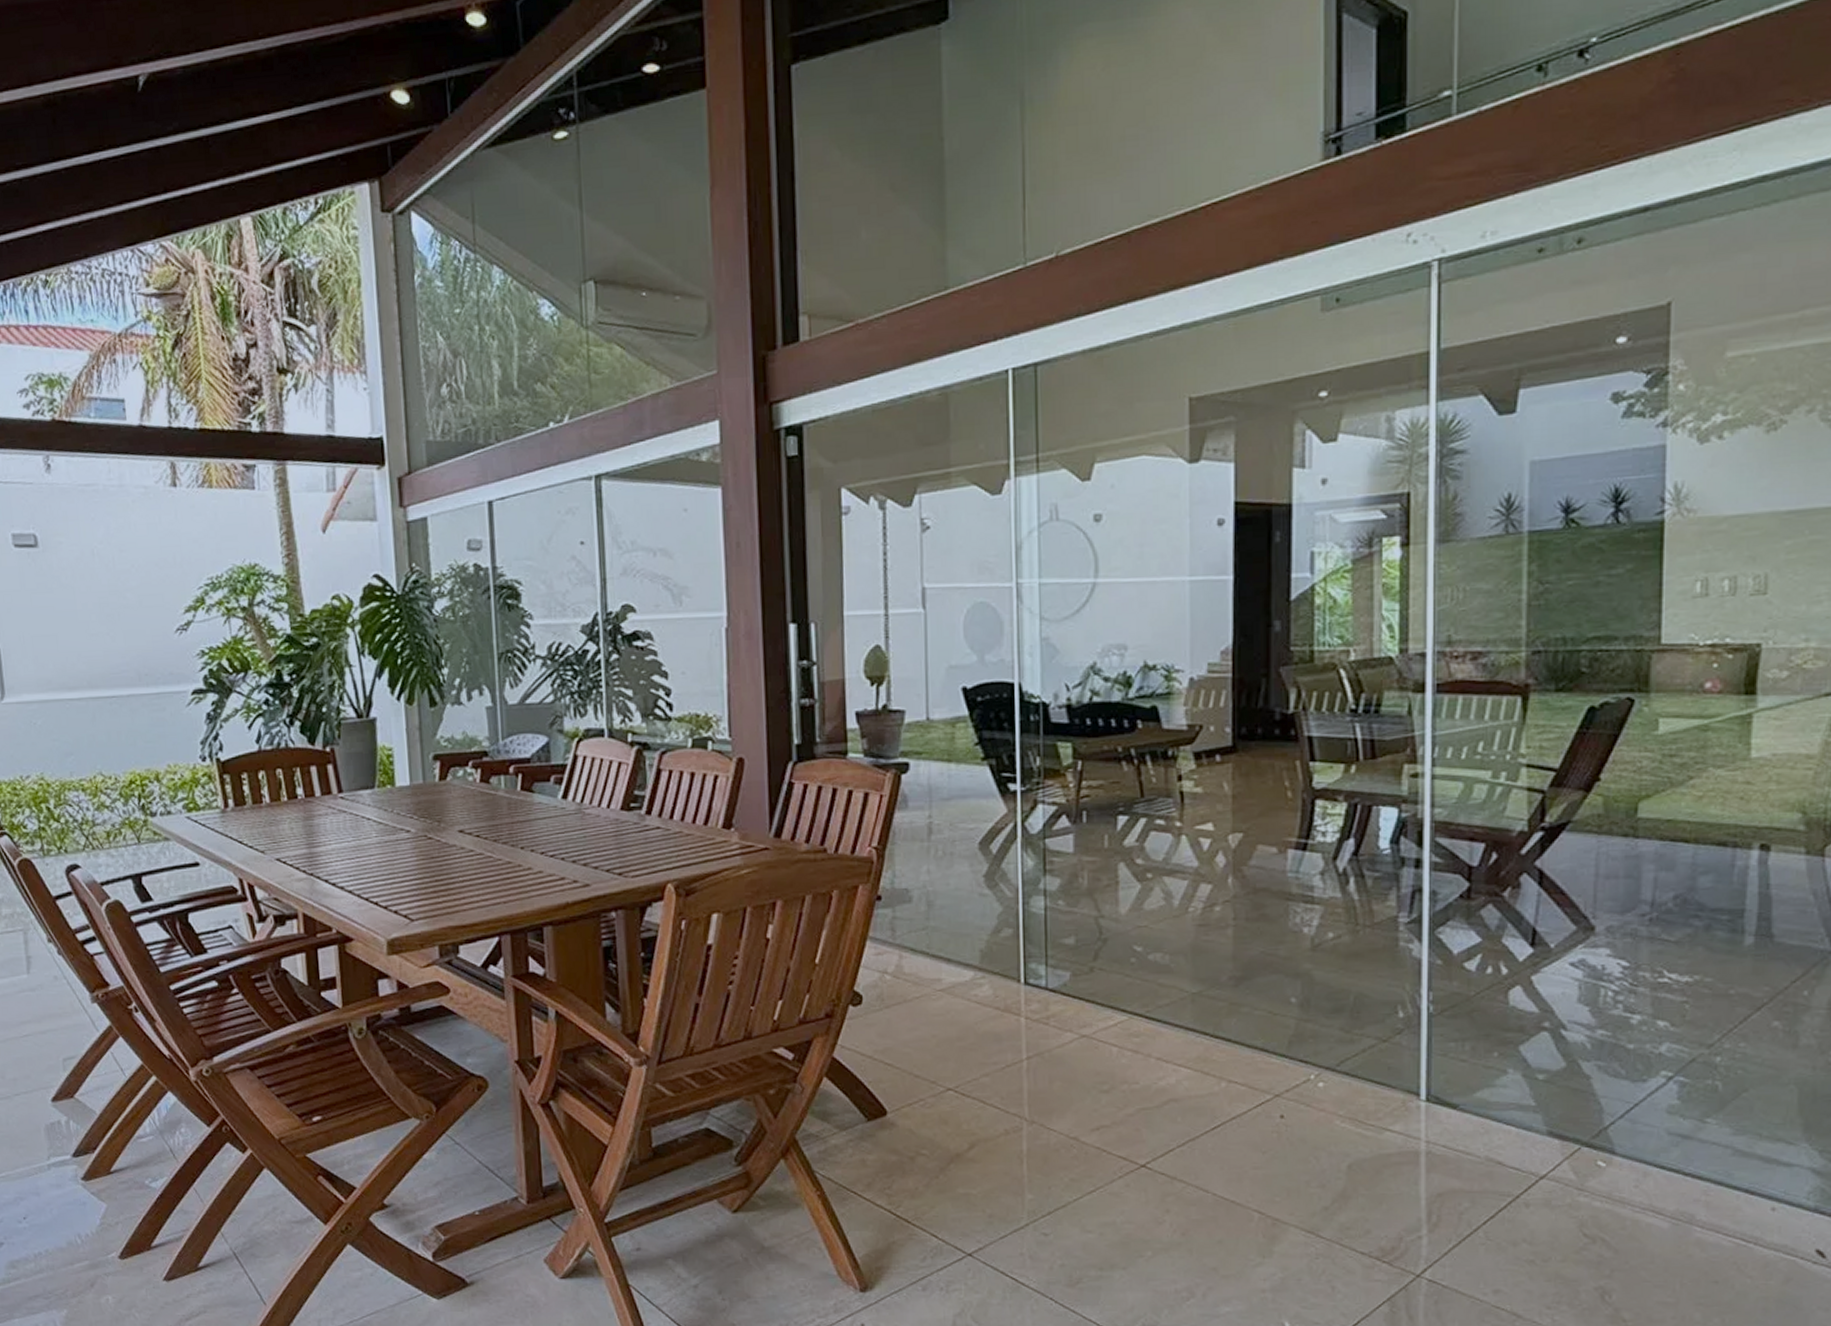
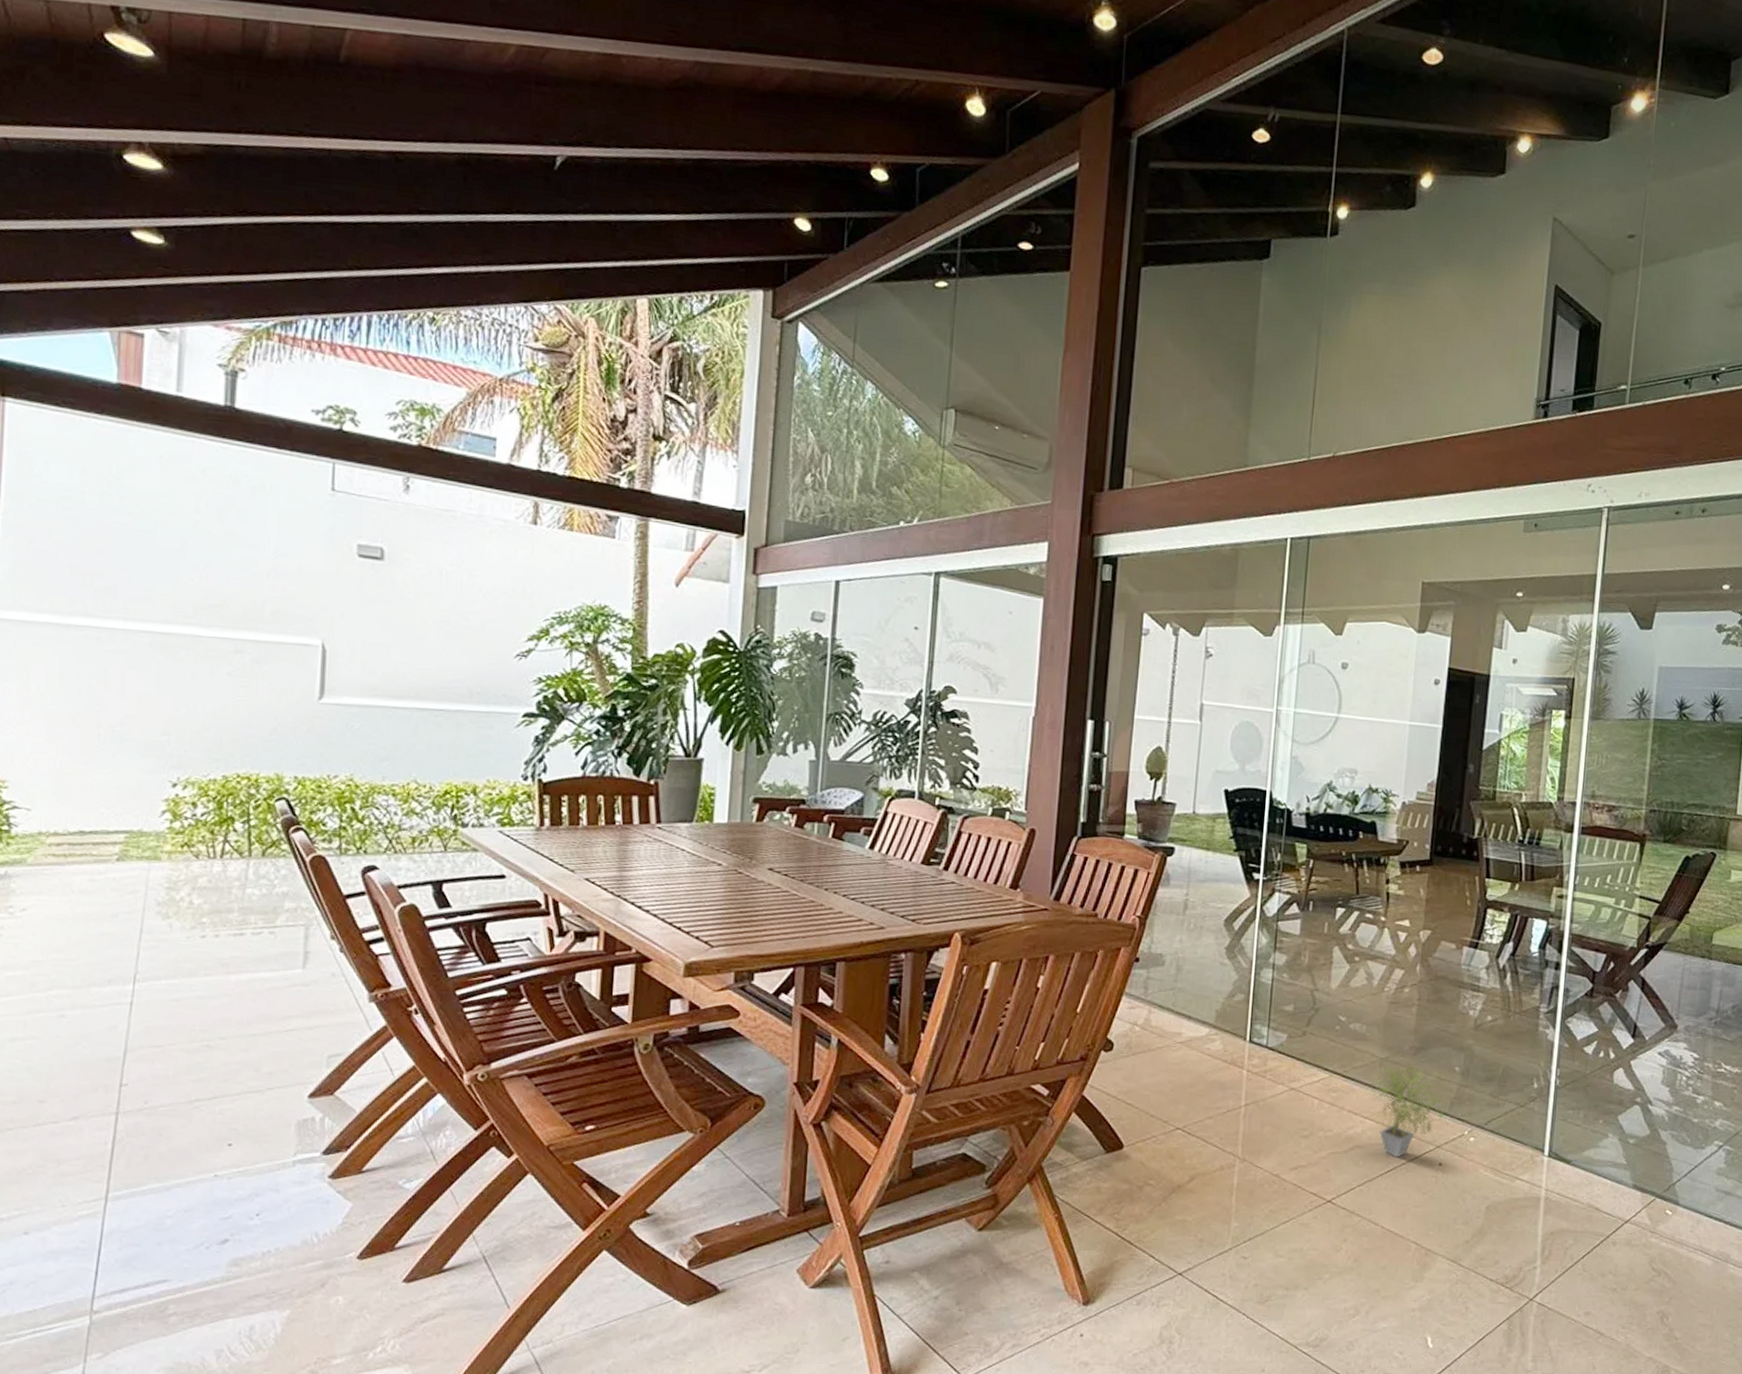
potted plant: none [1184,998,1280,1111] -> present [1372,1063,1444,1158]

